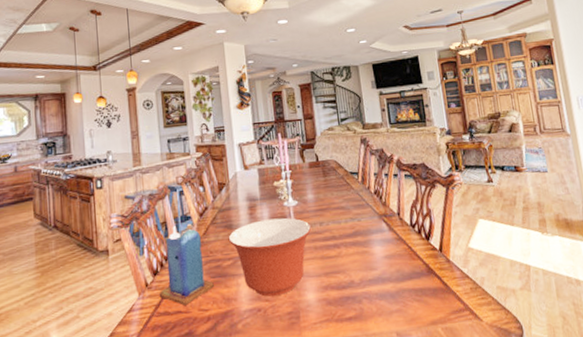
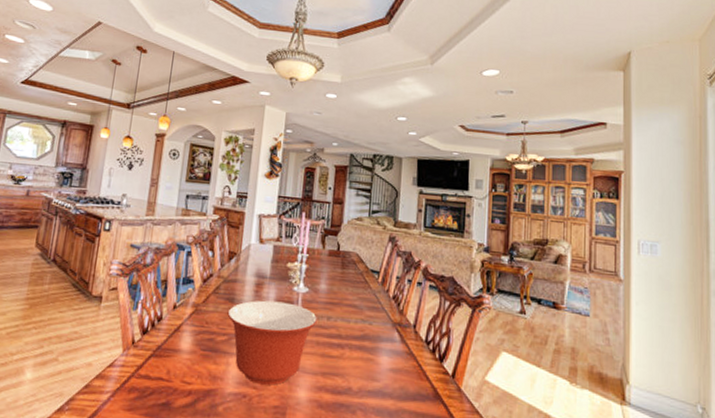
candle: present [159,226,214,306] -> none [143,287,203,373]

